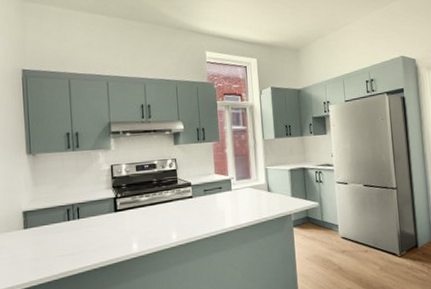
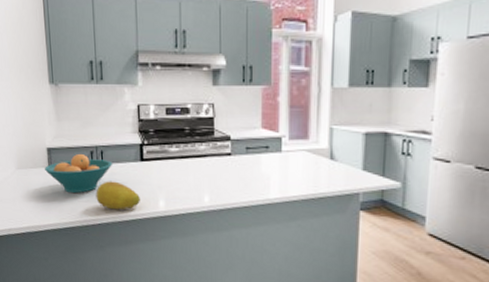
fruit bowl: none [20,212,88,251] -> present [45,153,112,194]
fruit: none [72,233,115,259] -> present [96,181,140,210]

